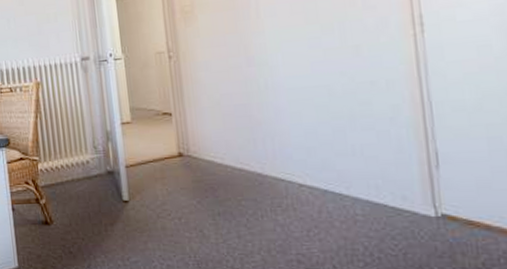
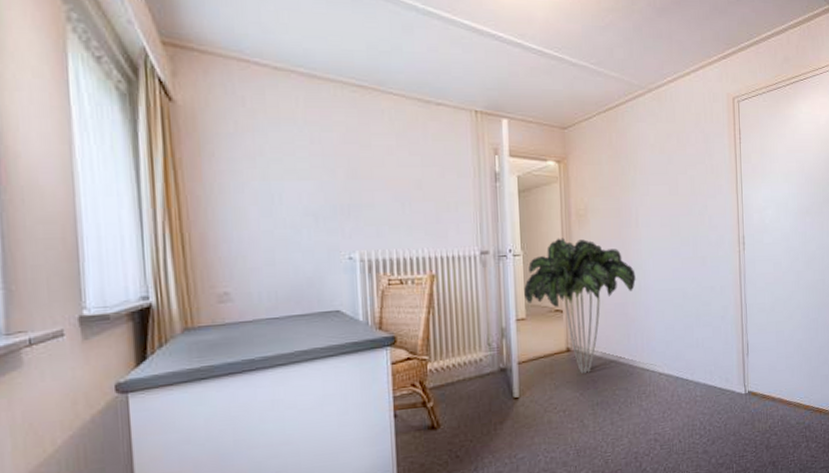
indoor plant: none [127,37,260,180] -> present [524,238,636,373]

